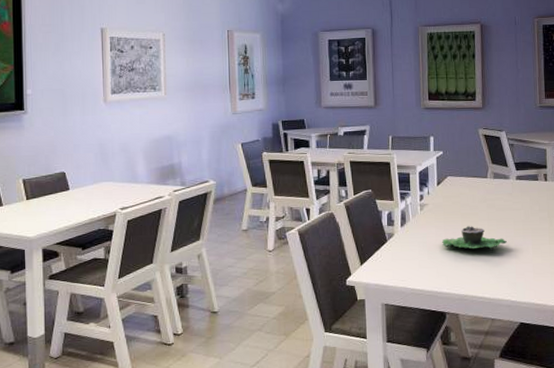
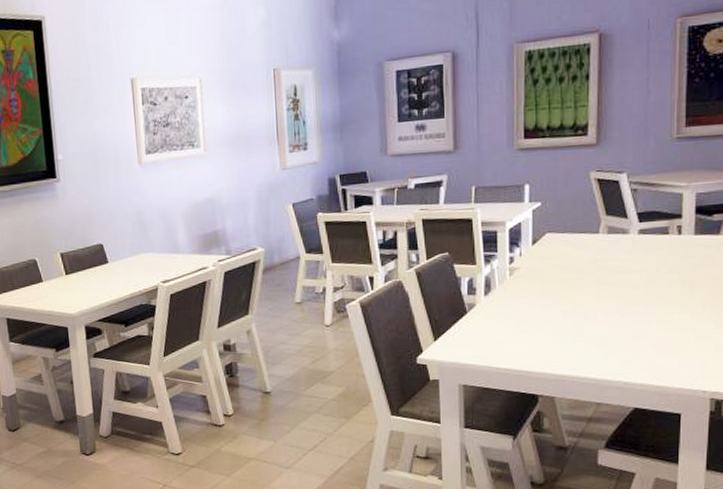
succulent planter: present [442,226,507,250] -> none [536,293,621,321]

